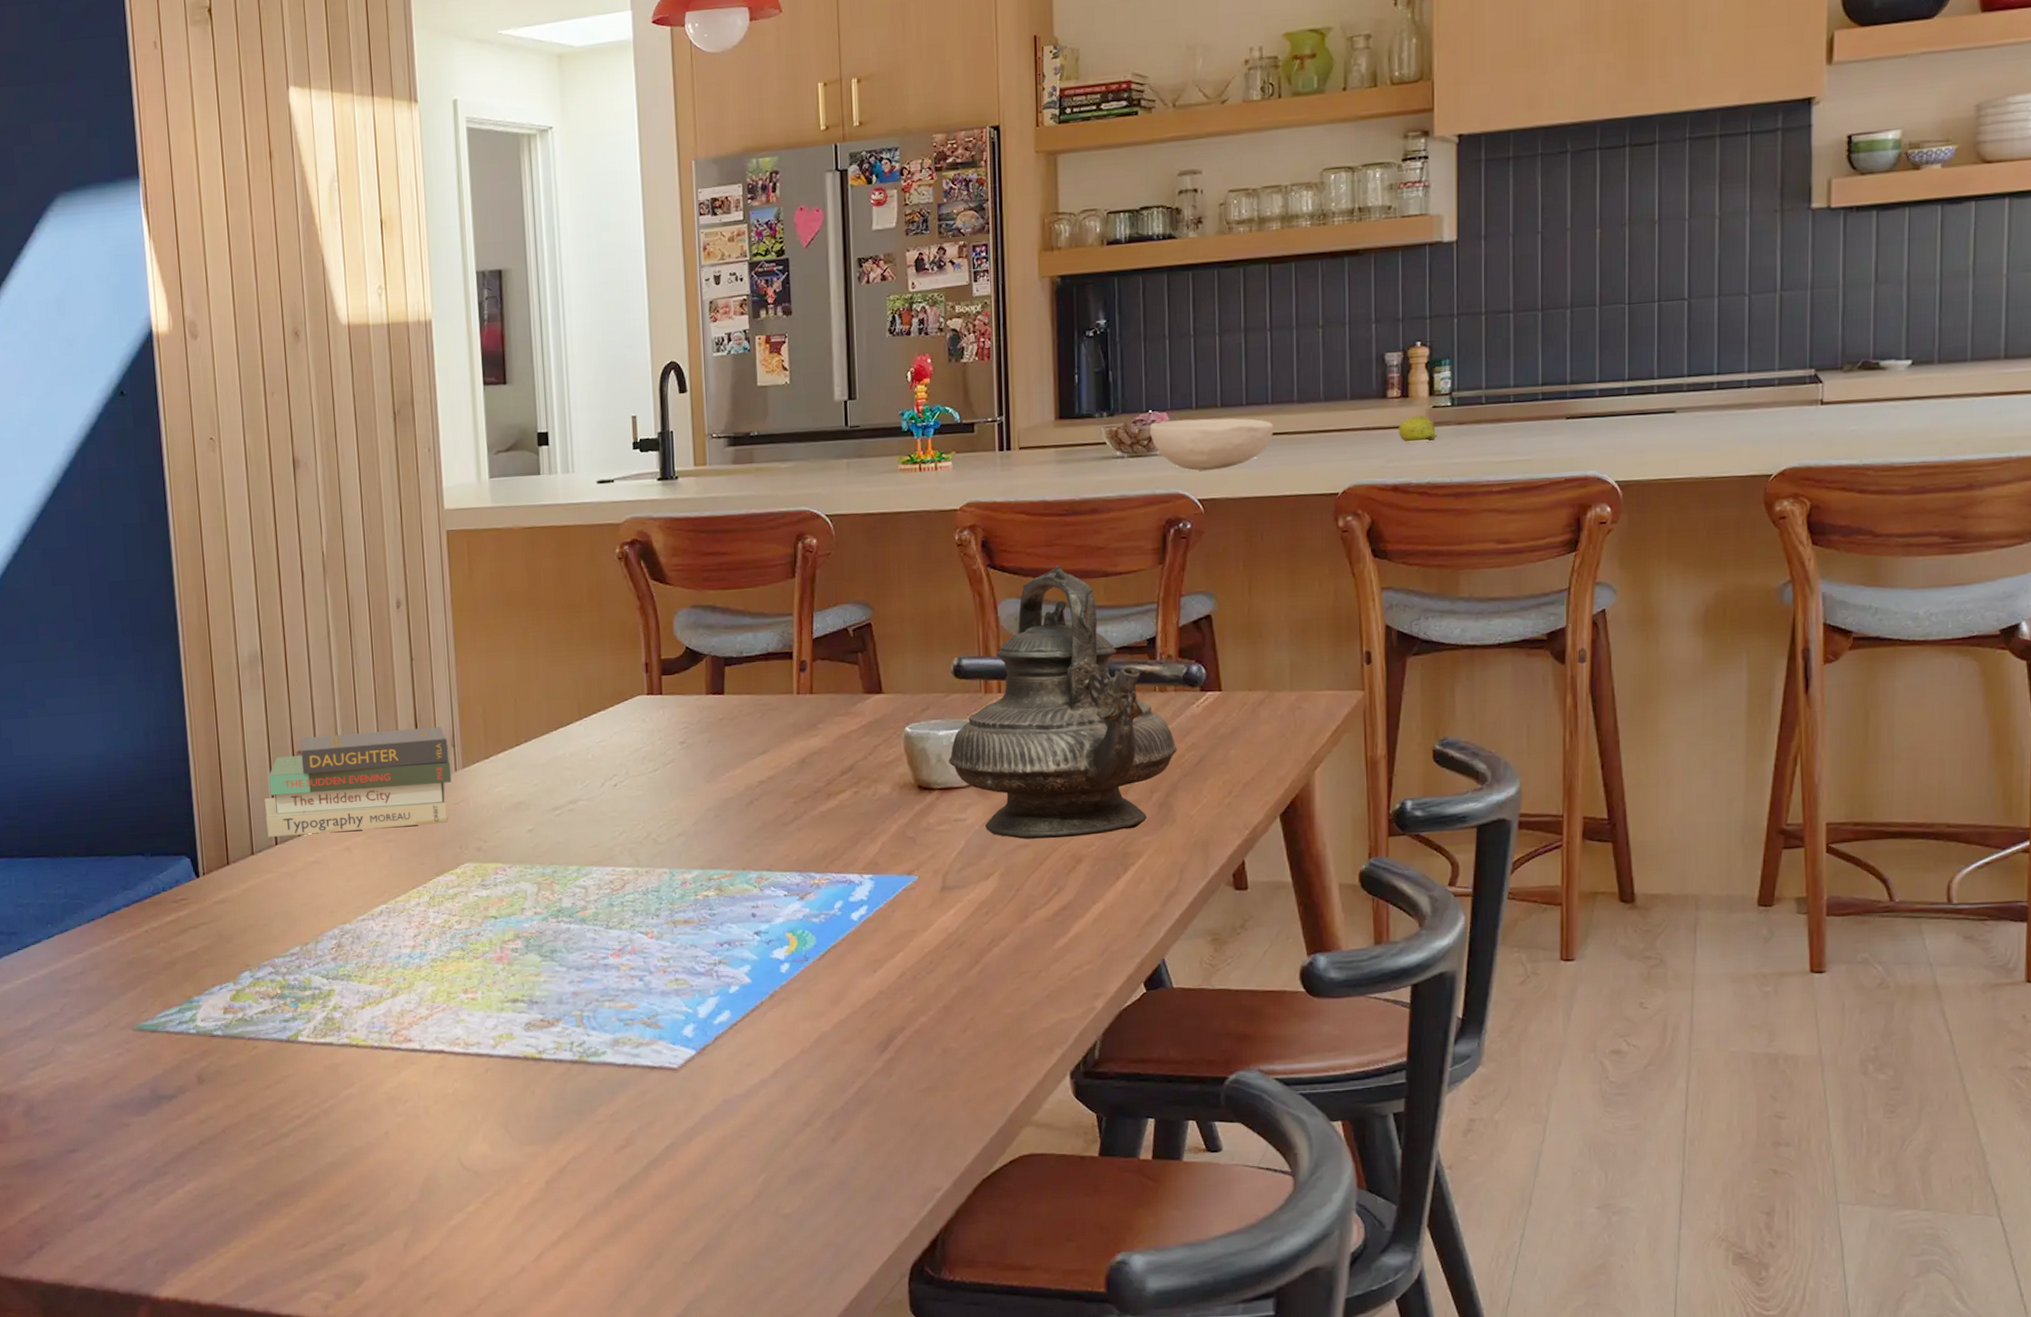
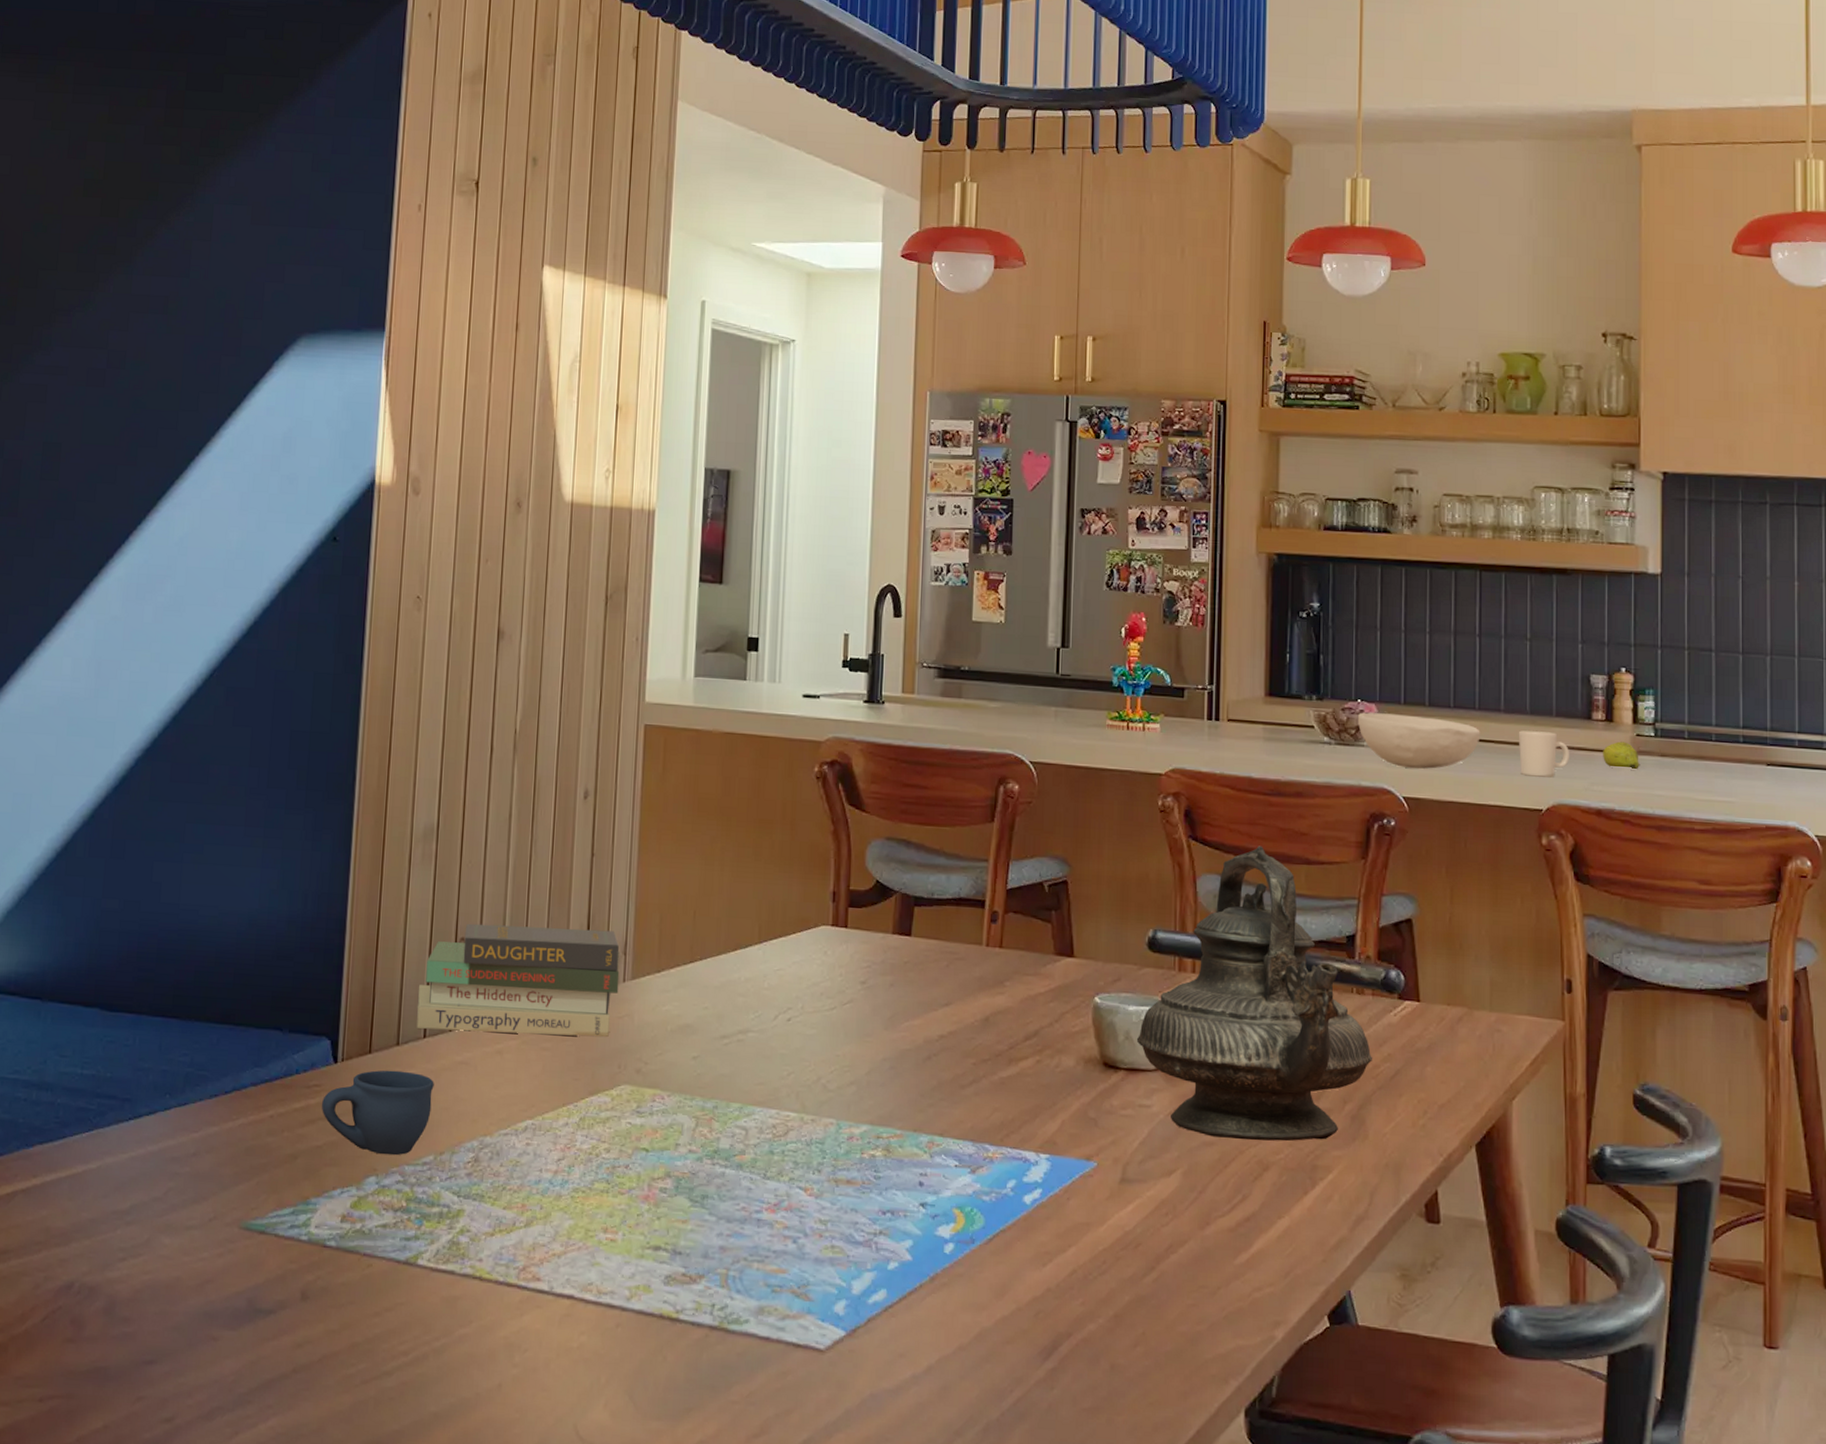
cup: none [190,876,292,952] -> present [321,1070,434,1156]
mug: none [1312,416,1366,463] -> present [1518,730,1570,778]

